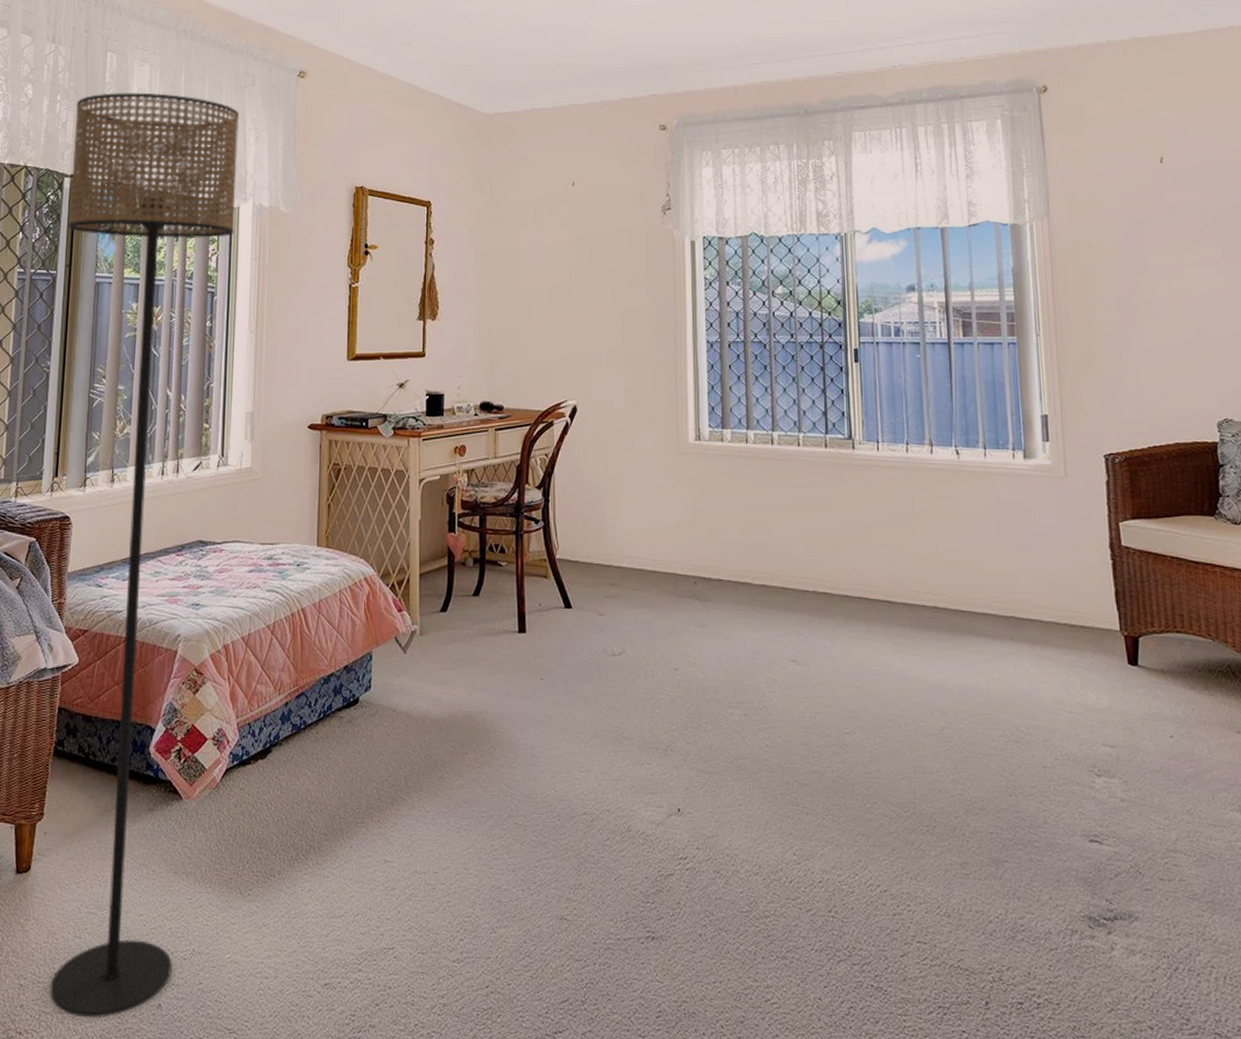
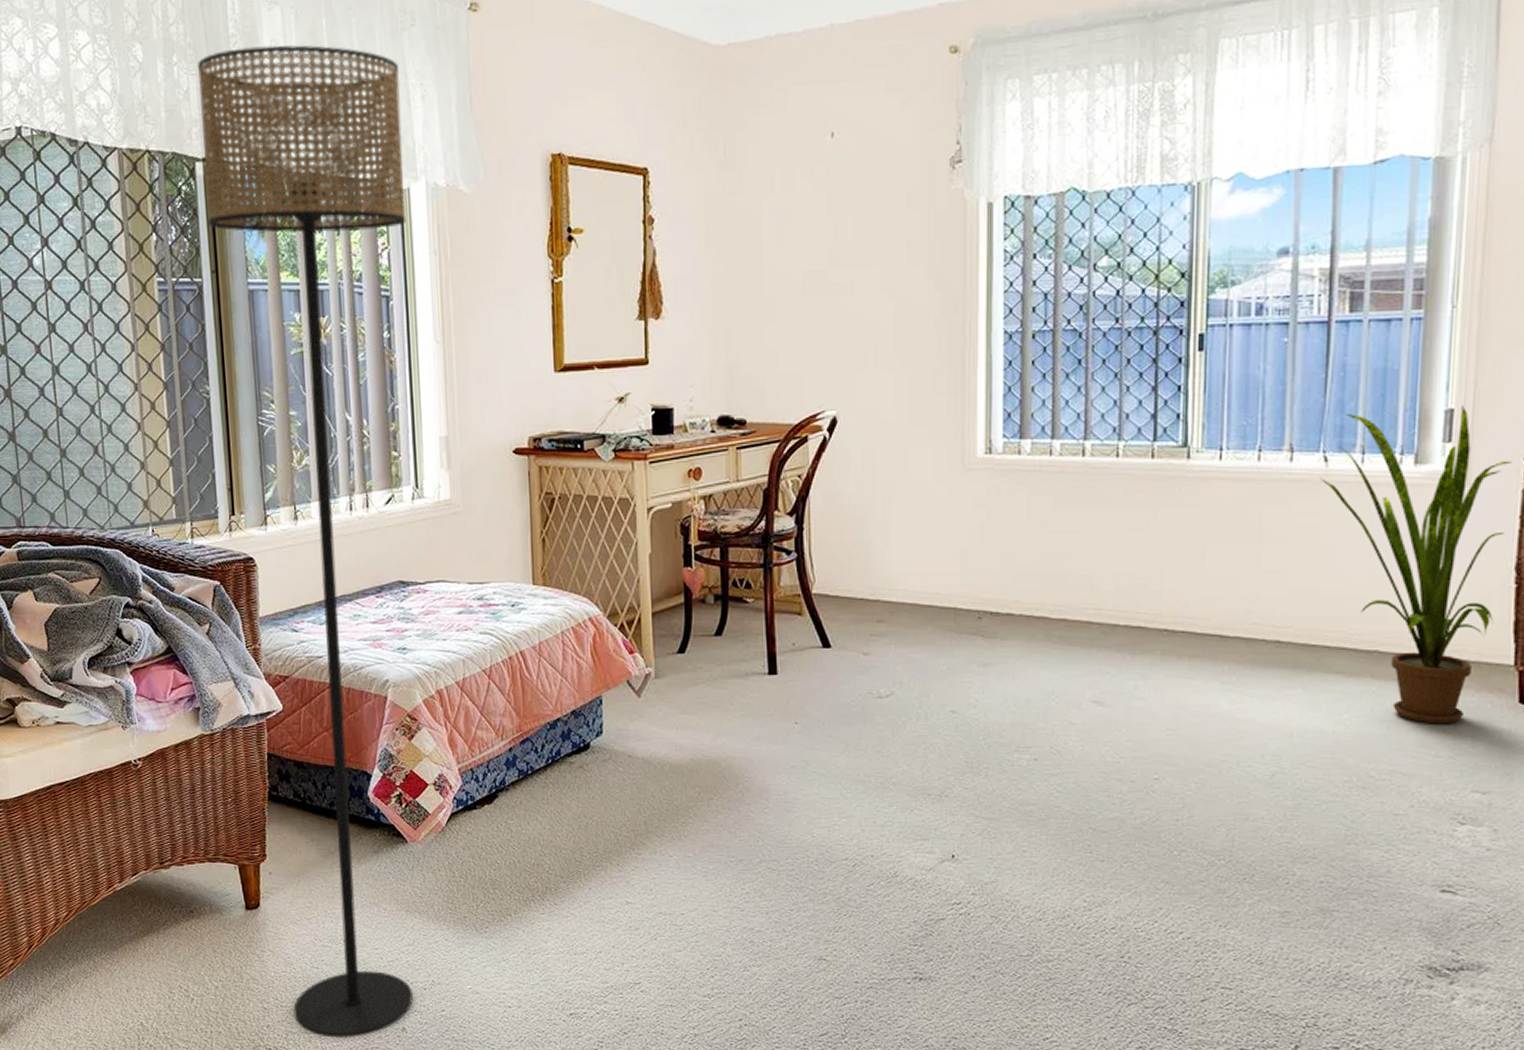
house plant: none [954,412,1099,683] -> present [1319,405,1512,724]

